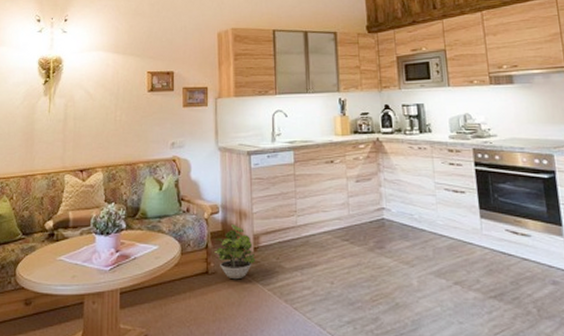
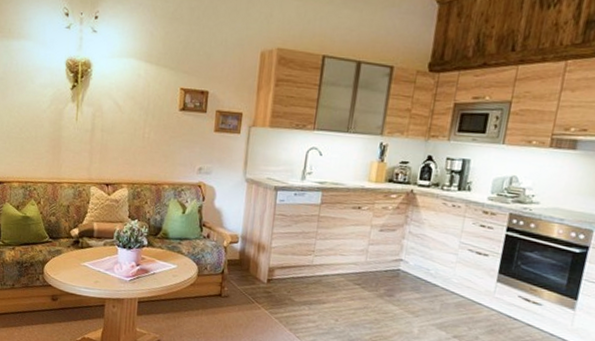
potted plant: present [214,224,255,280] -> none [229,254,267,305]

